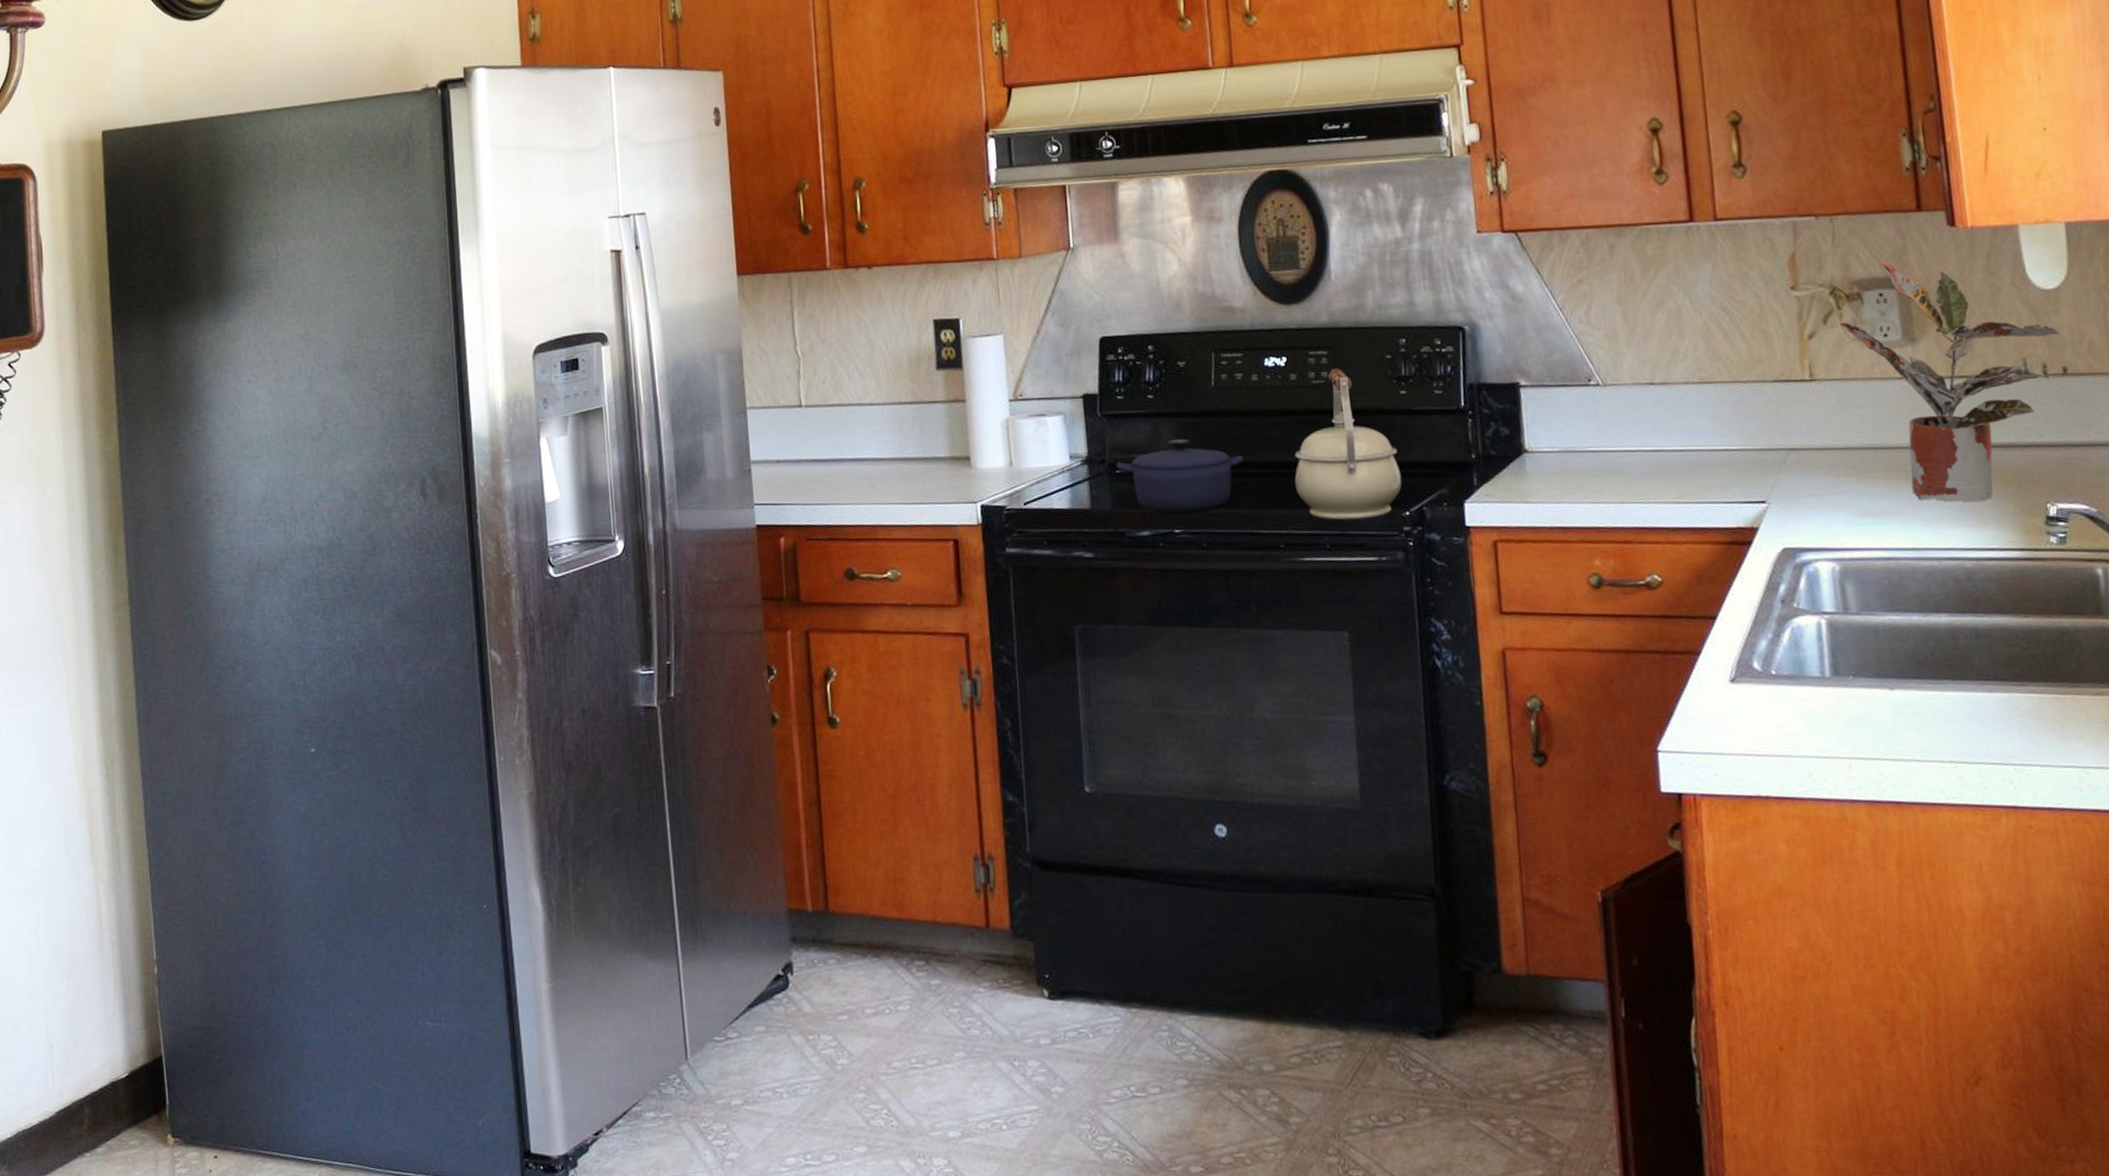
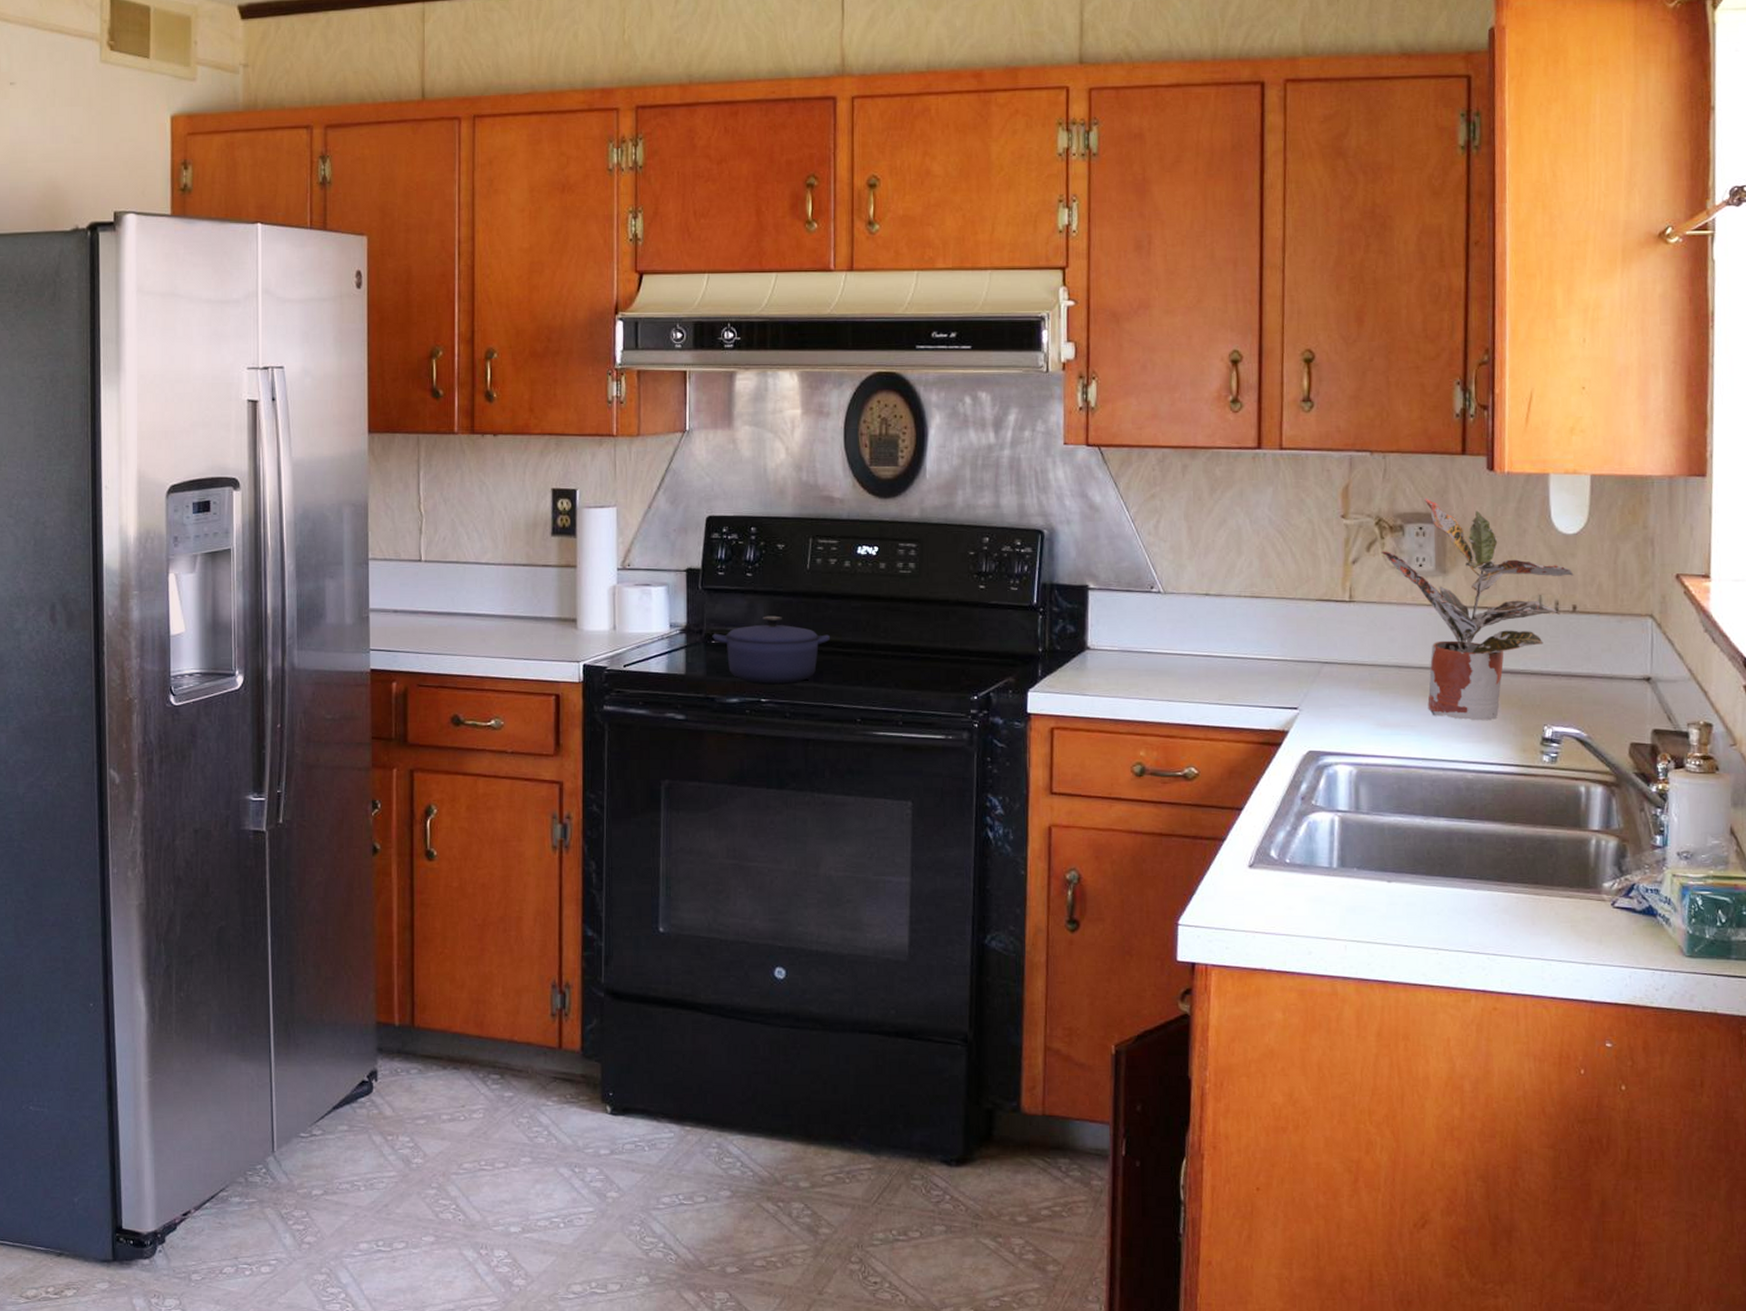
kettle: present [1294,368,1403,521] -> none [875,560,974,701]

